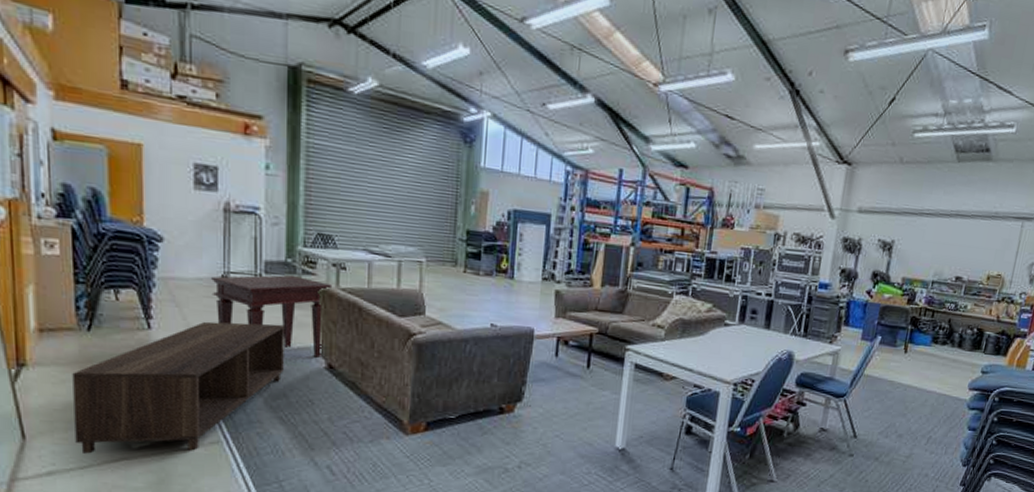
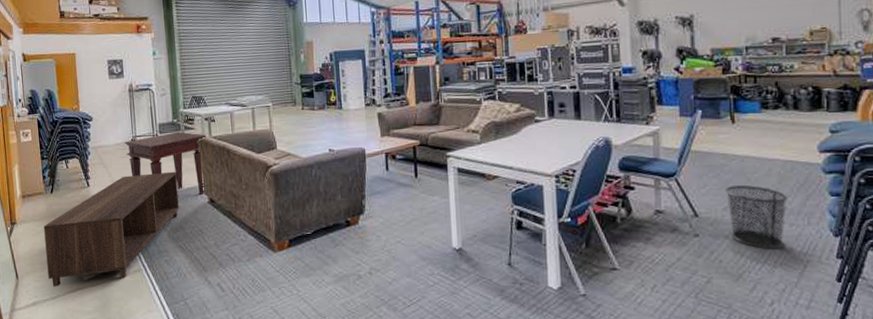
waste bin: none [880,412,935,474] -> present [726,185,788,249]

